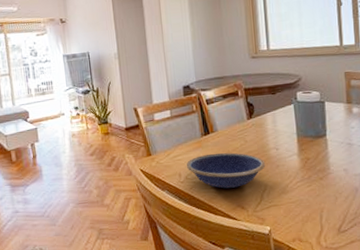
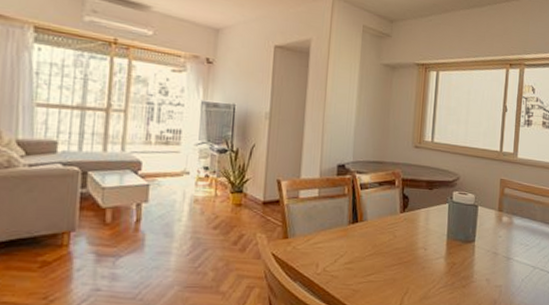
bowl: present [187,152,266,189] -> none [327,245,412,287]

